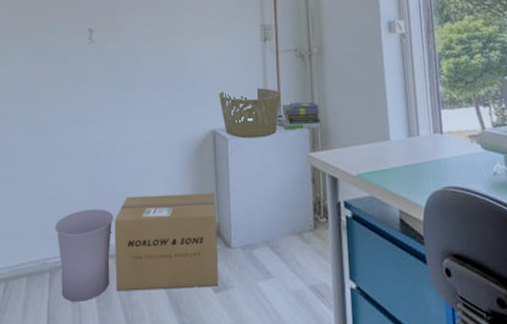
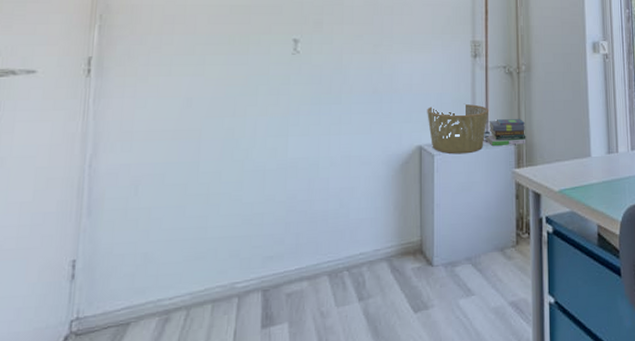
waste bin: present [54,209,114,302] -> none [246,228,312,328]
box: present [114,193,219,291] -> none [310,210,419,314]

